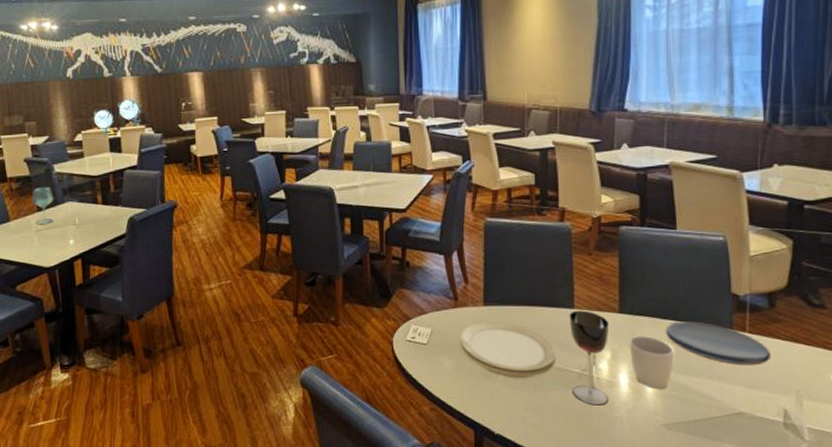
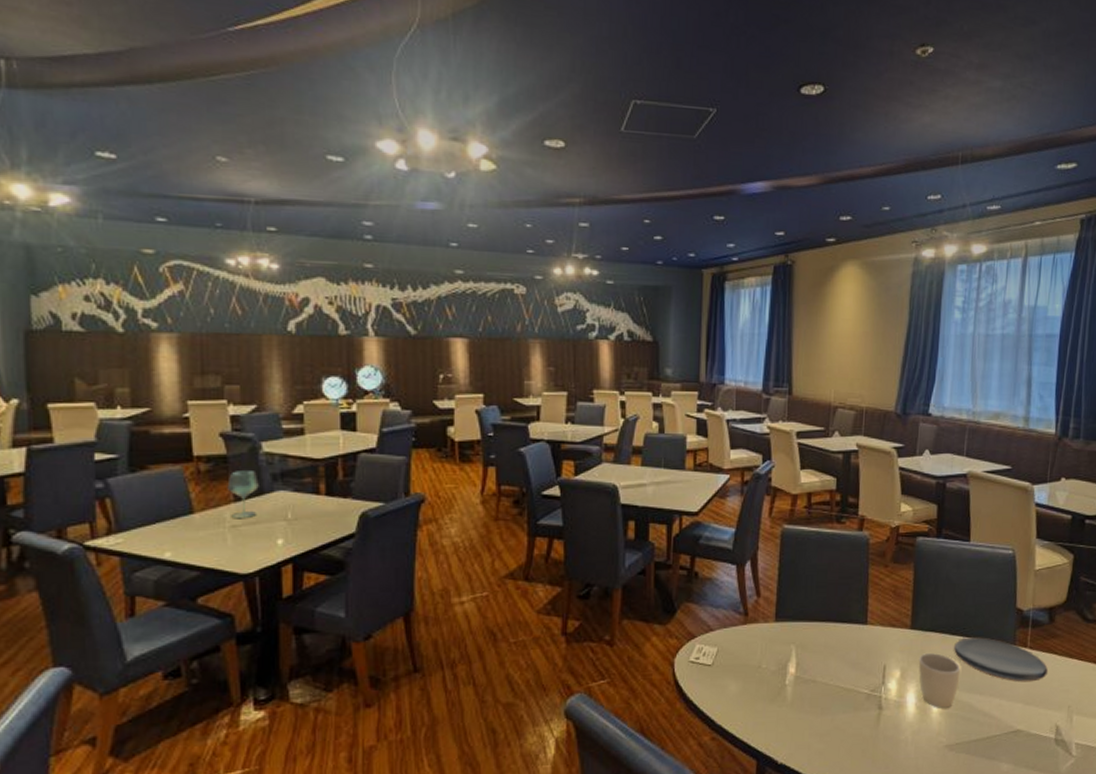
plate: present [460,321,556,377] -> none [748,638,846,701]
wineglass: present [569,310,608,406] -> none [860,626,900,728]

